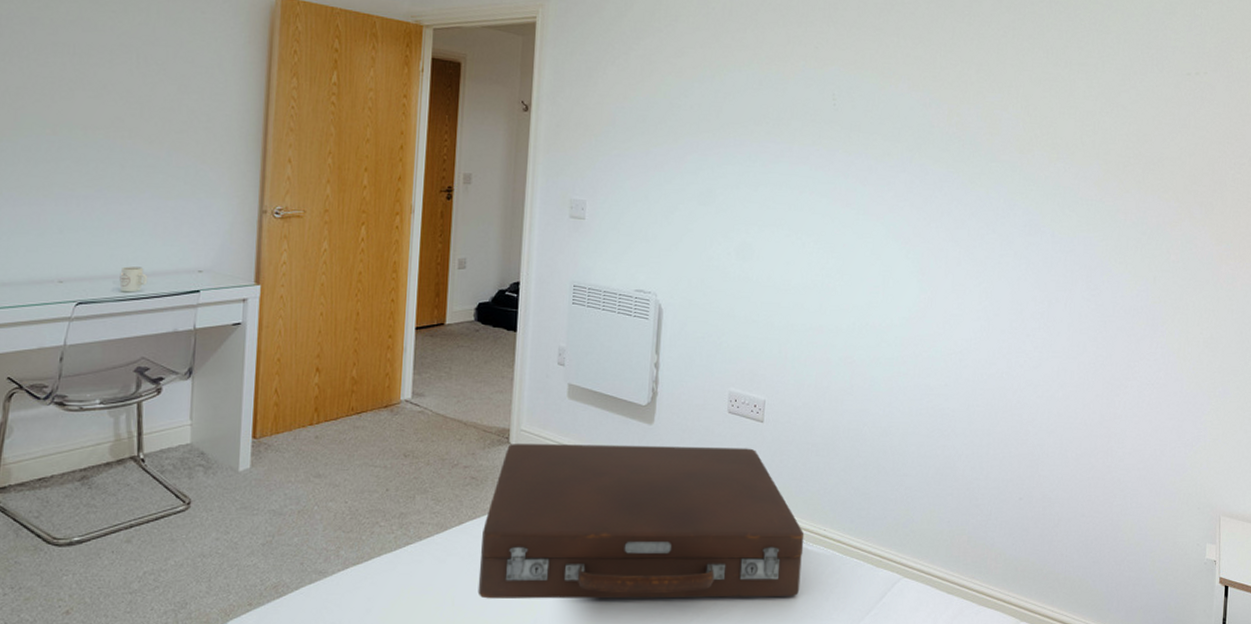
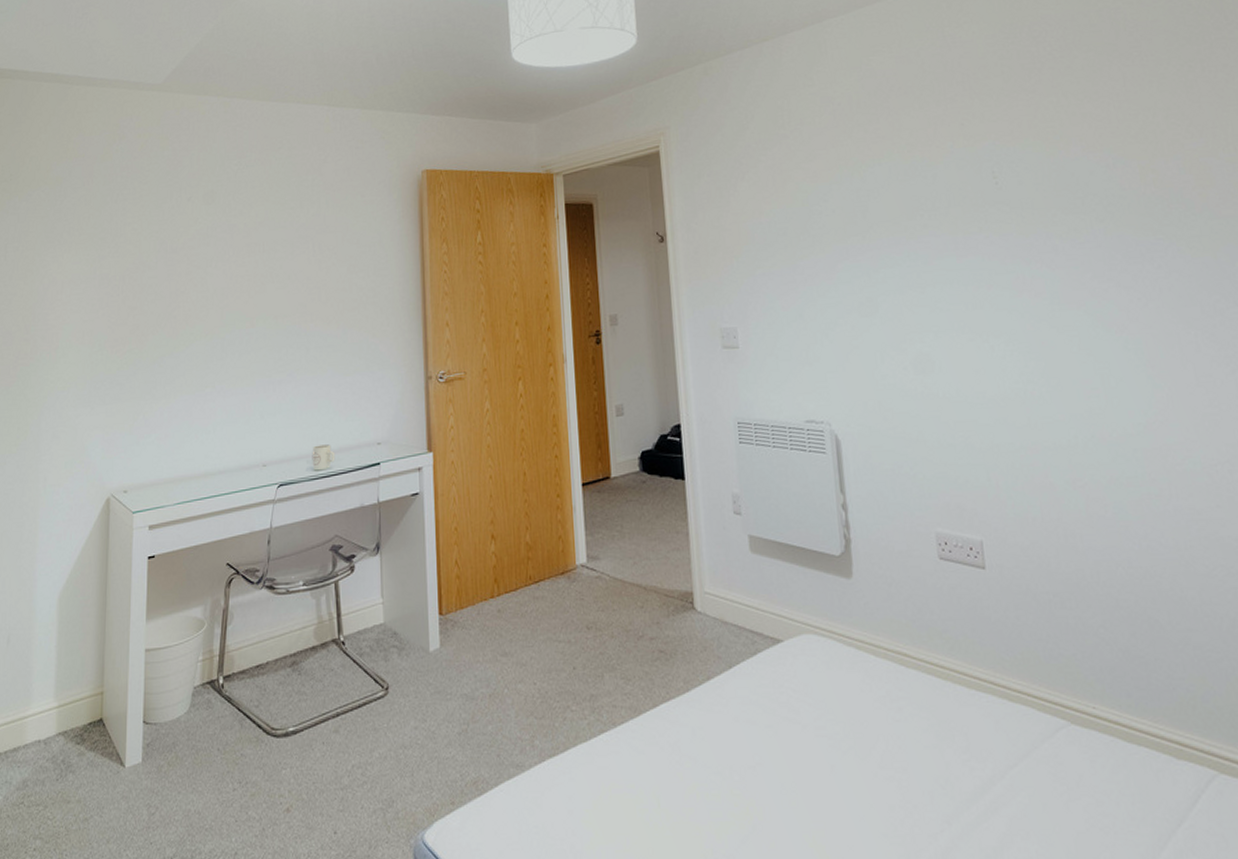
briefcase: present [477,443,805,600] -> none [679,602,1077,801]

